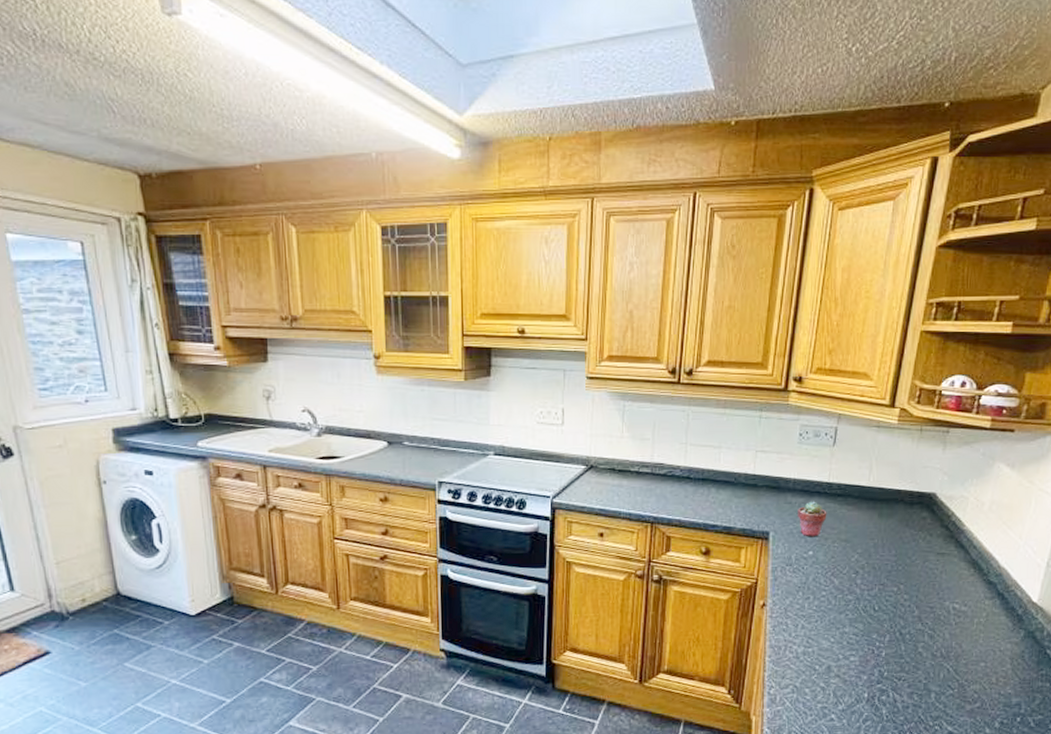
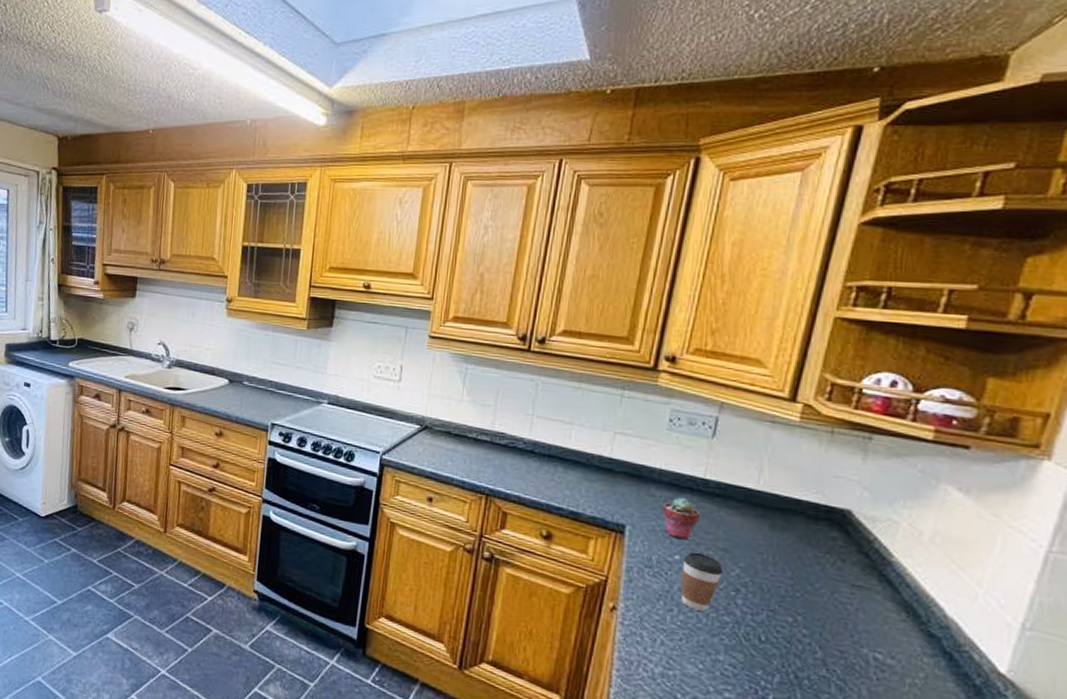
coffee cup: none [814,546,845,595] -> present [680,551,723,612]

